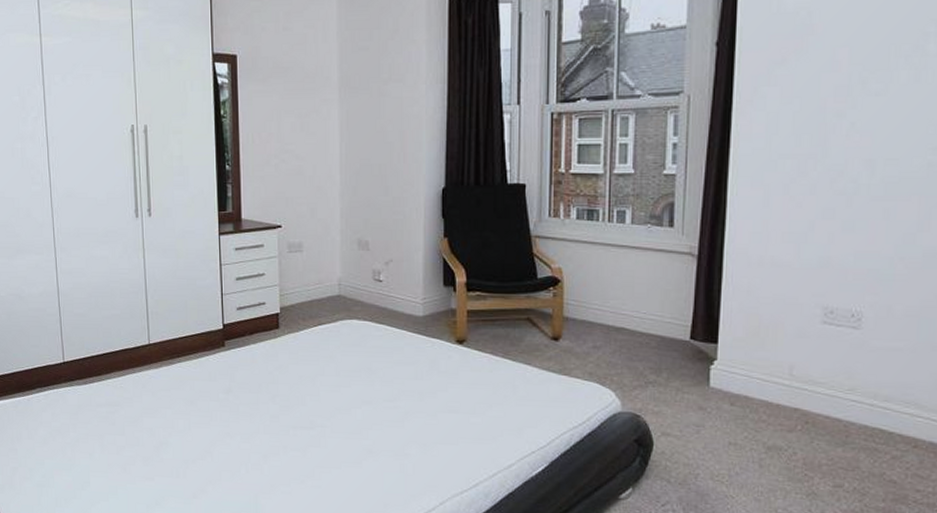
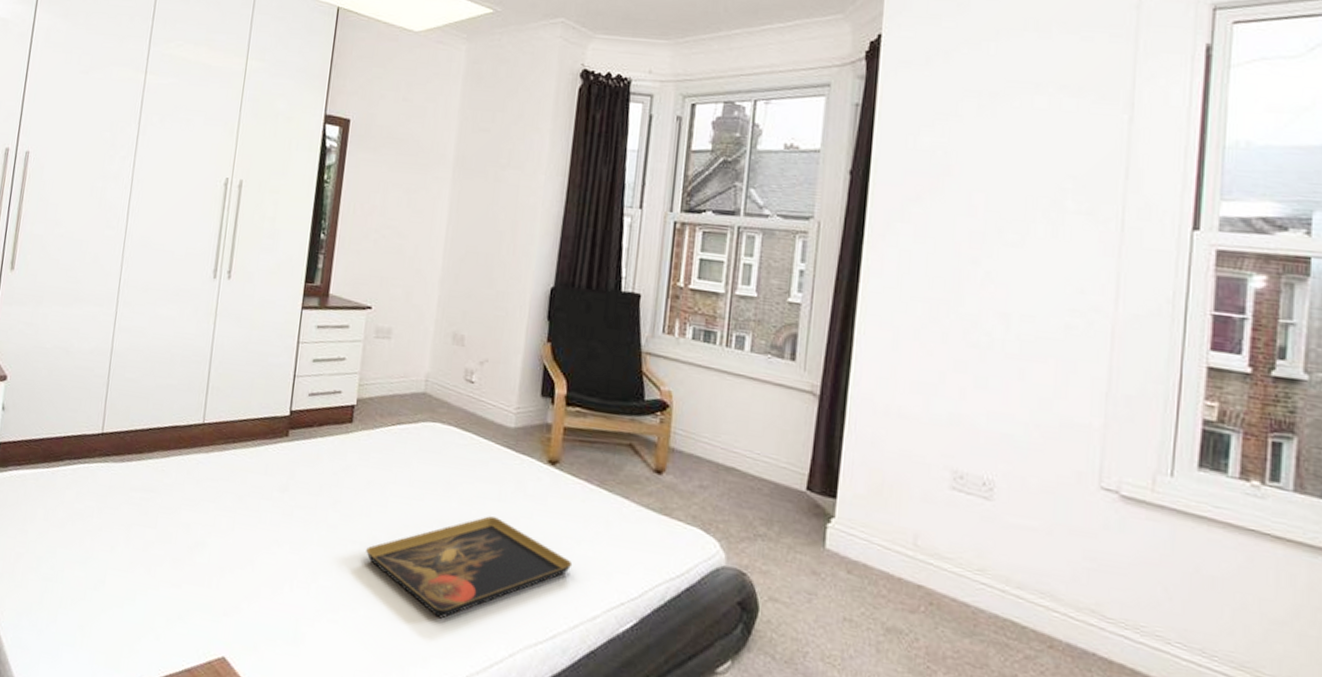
decorative tray: none [306,393,487,481] -> present [366,516,573,619]

